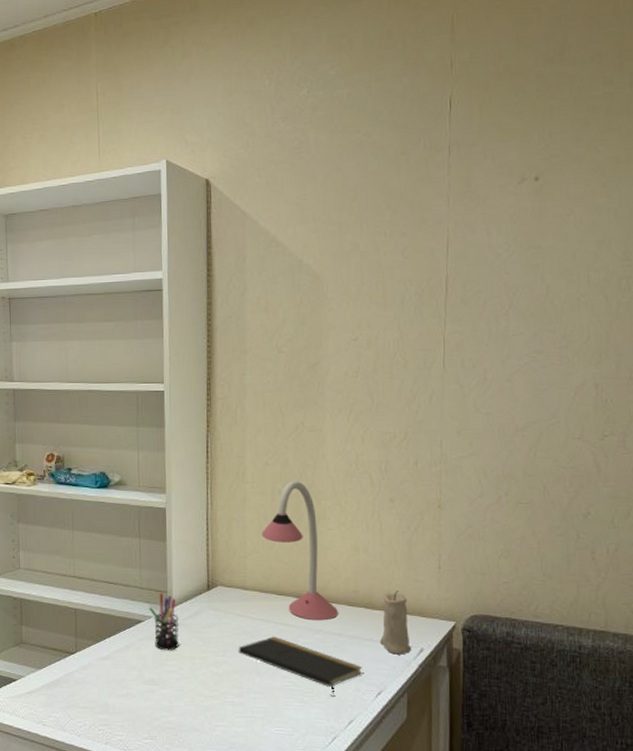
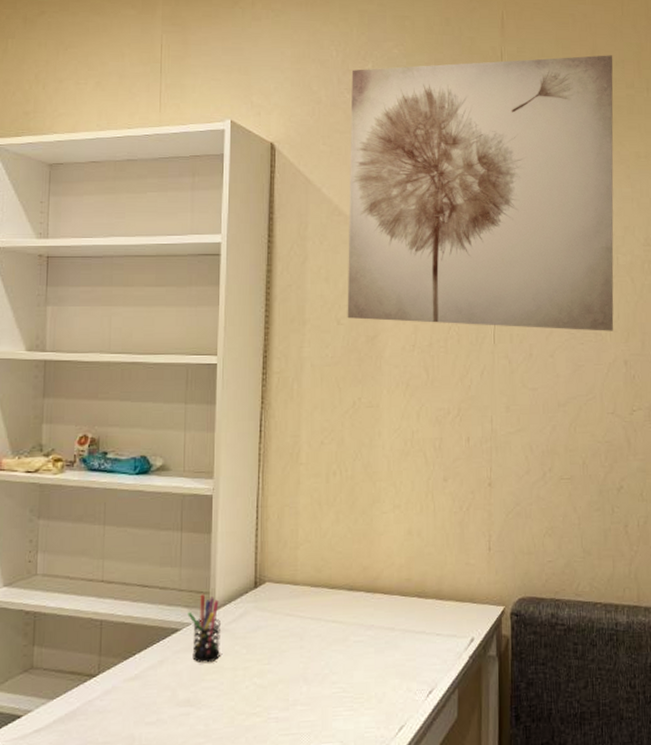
notepad: present [238,636,362,695] -> none [285,636,414,699]
desk lamp: present [262,481,338,621] -> none [315,461,391,615]
wall art: none [285,49,588,354] -> present [347,55,614,331]
candle: present [379,591,412,655] -> none [431,576,463,647]

